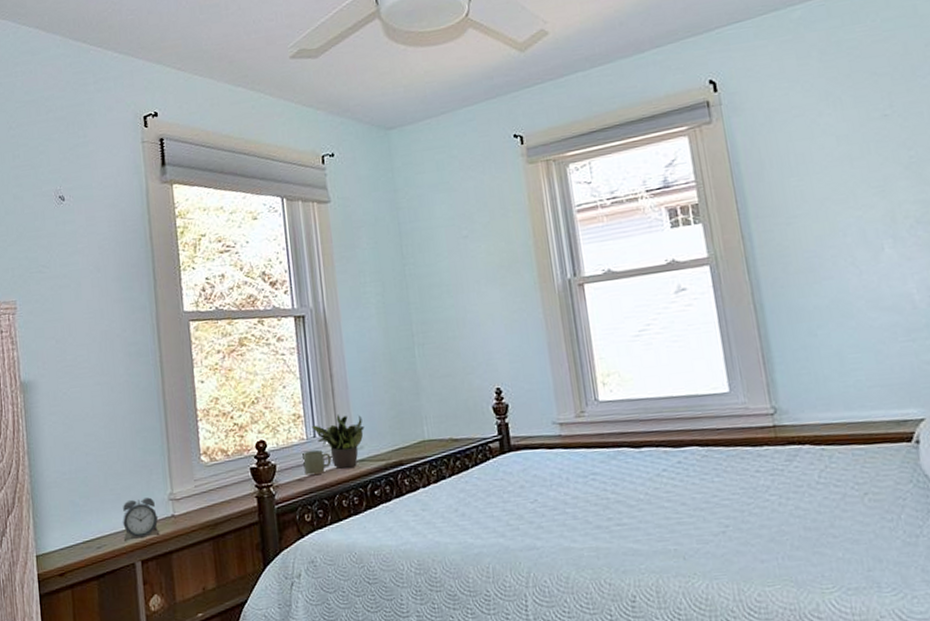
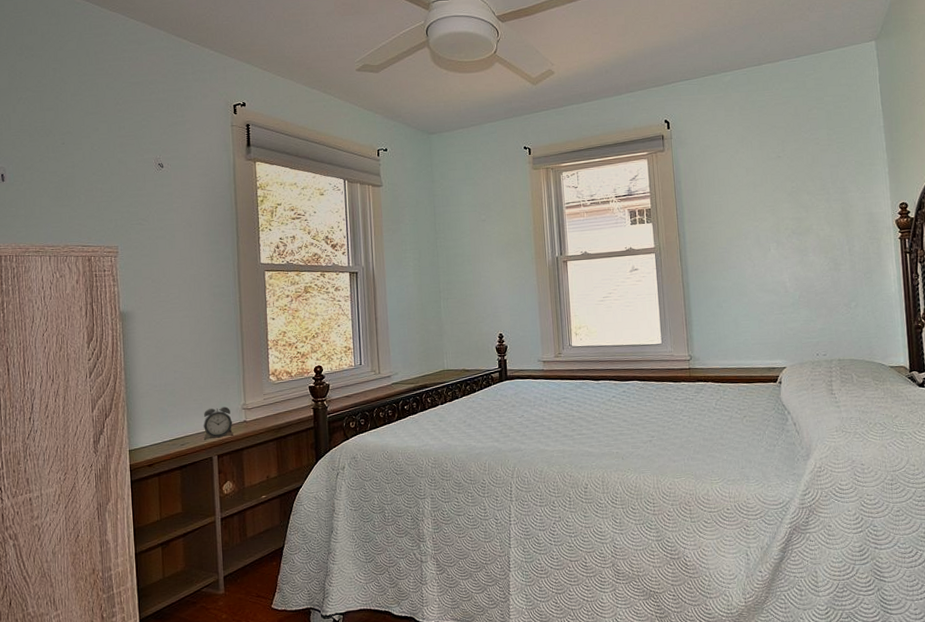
mug: present [303,450,331,476] -> none [351,375,373,394]
potted plant: present [312,413,365,469] -> none [359,348,399,389]

